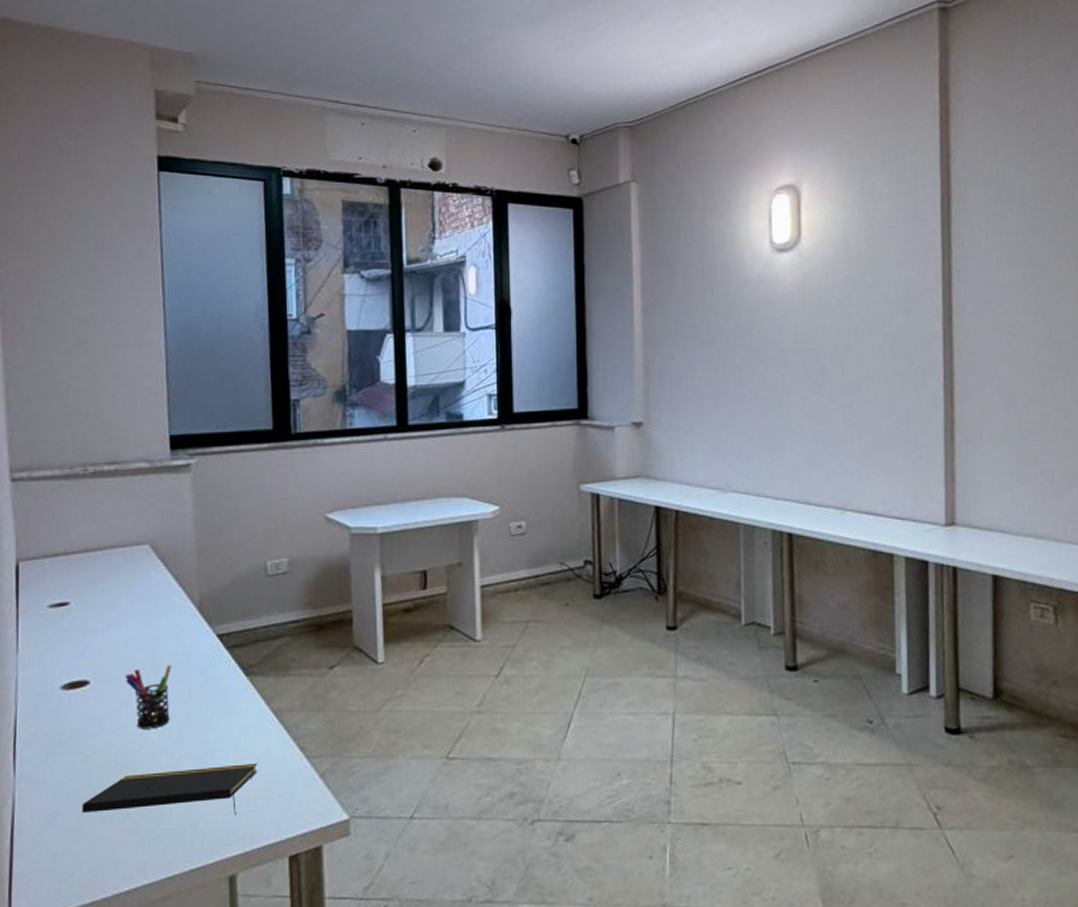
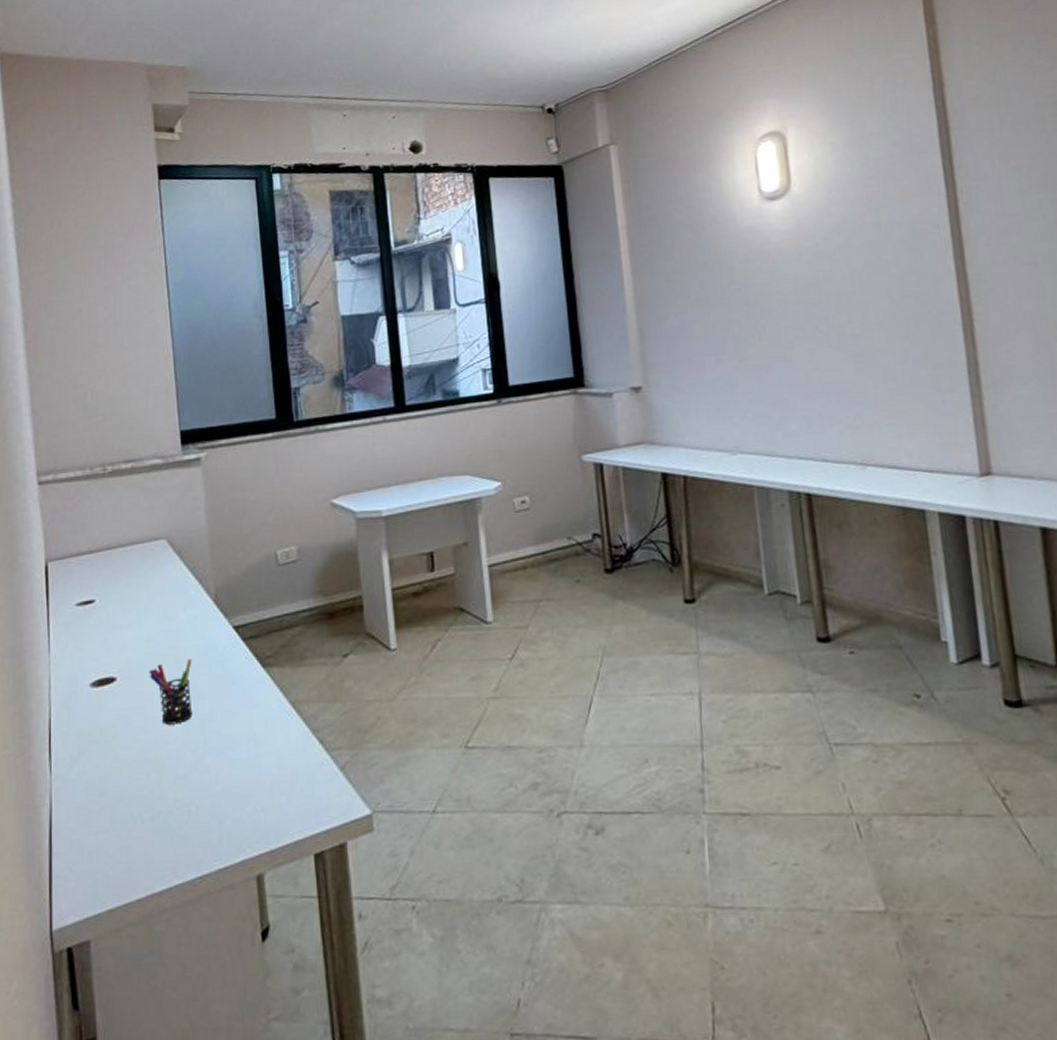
notepad: present [82,762,257,815] -> none [114,756,278,812]

